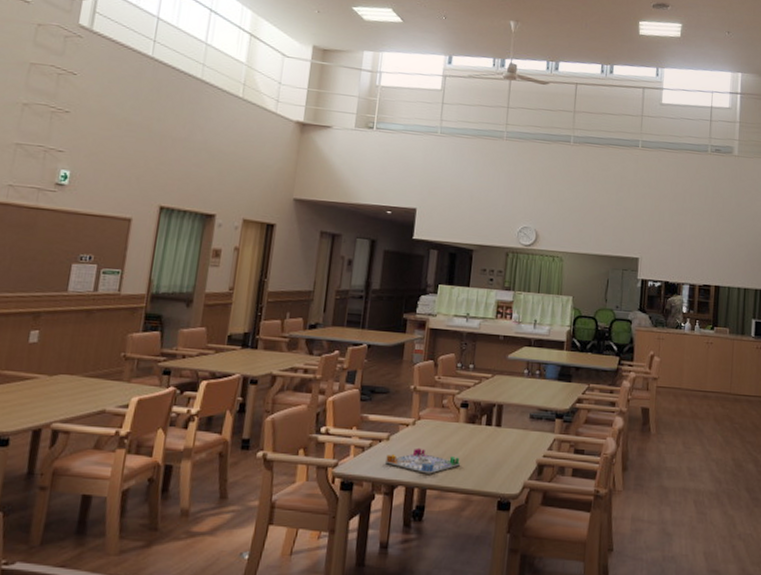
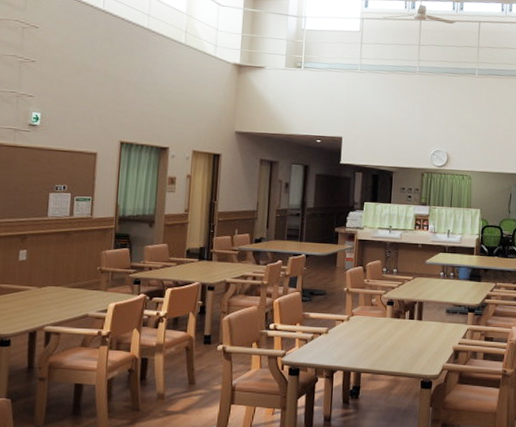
board game: present [384,447,460,474] -> none [325,339,388,360]

